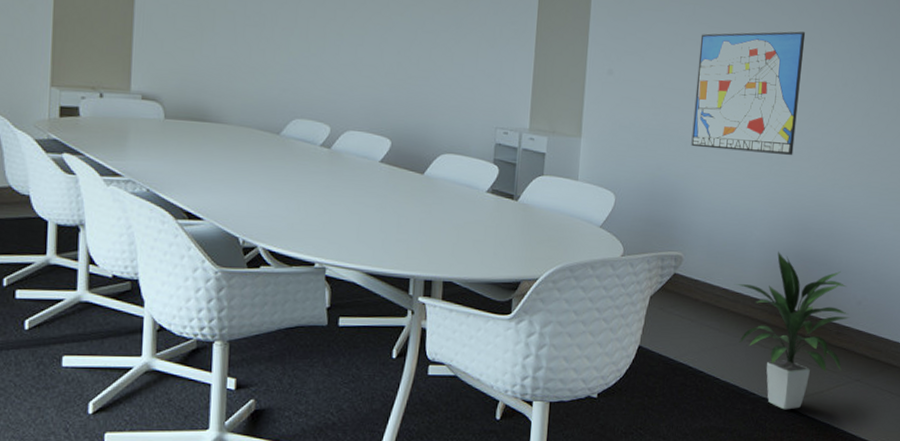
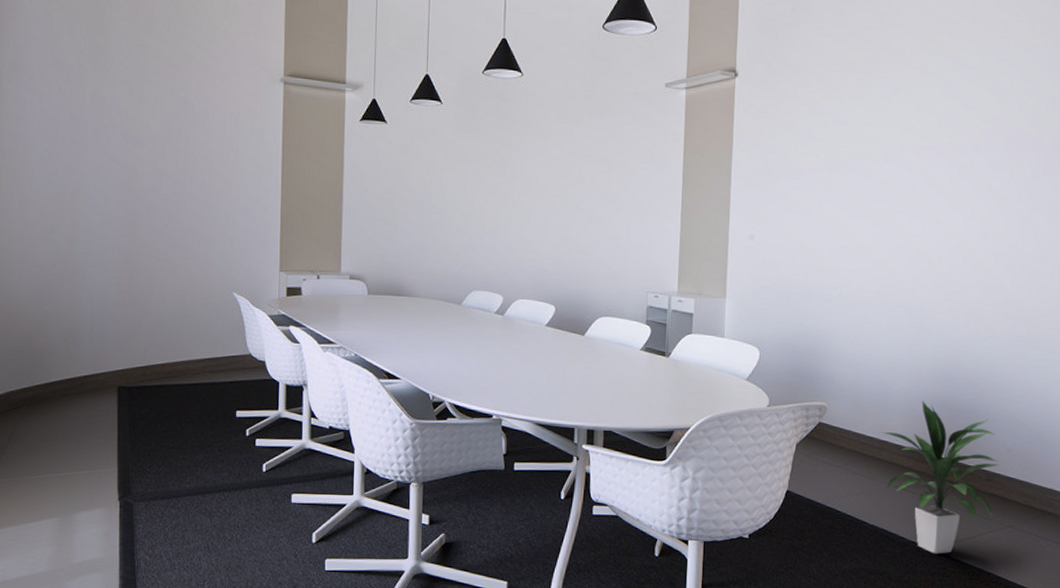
wall art: present [691,31,806,156] -> none [831,190,943,309]

